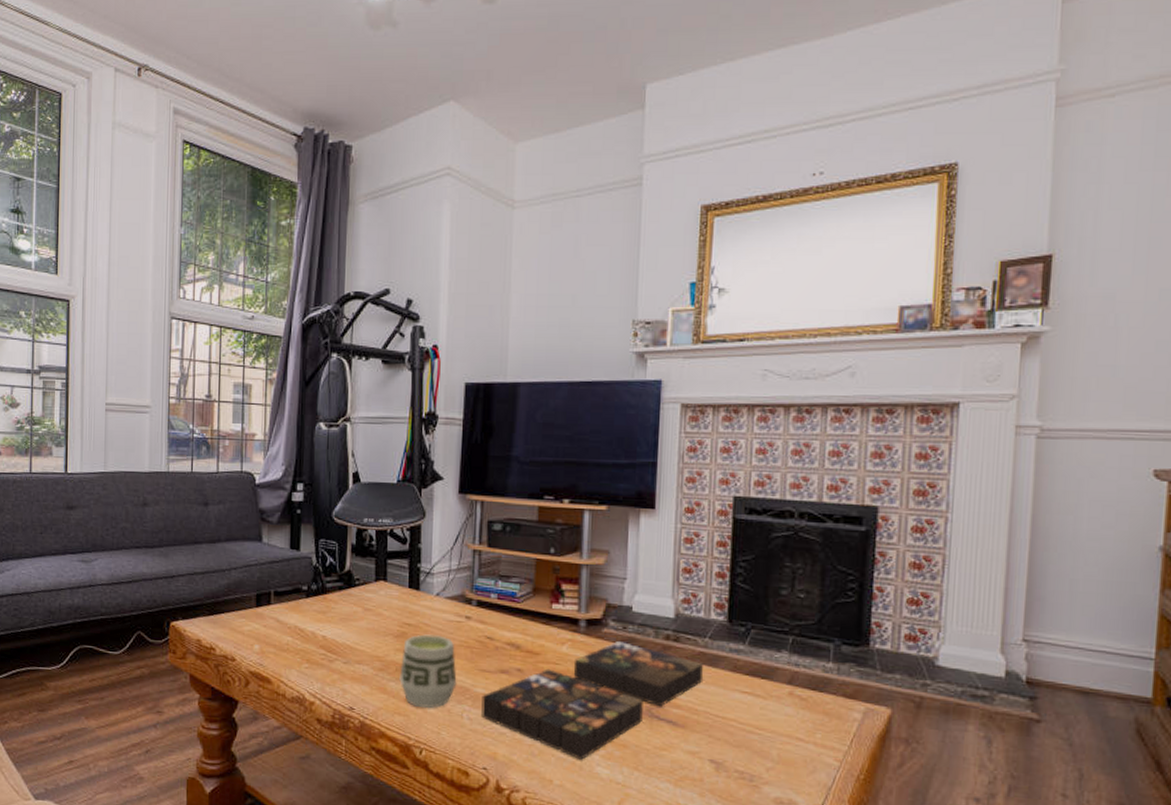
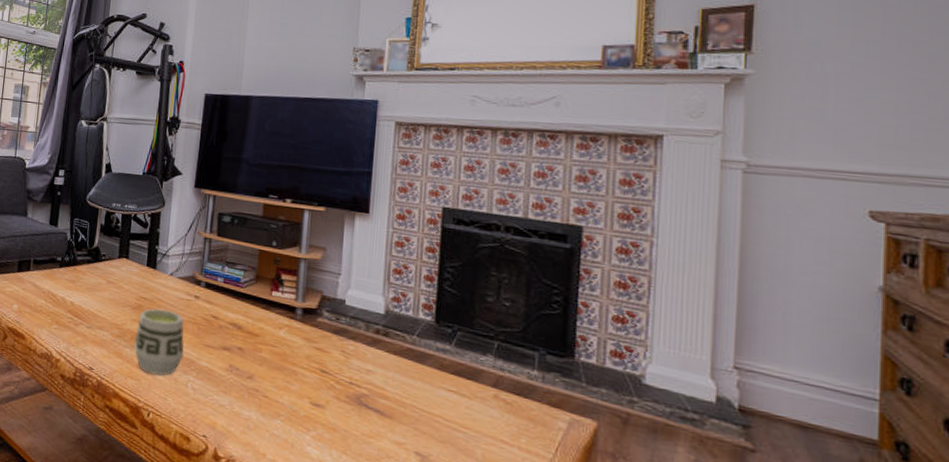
board game: present [481,640,703,760] -> none [204,330,411,438]

